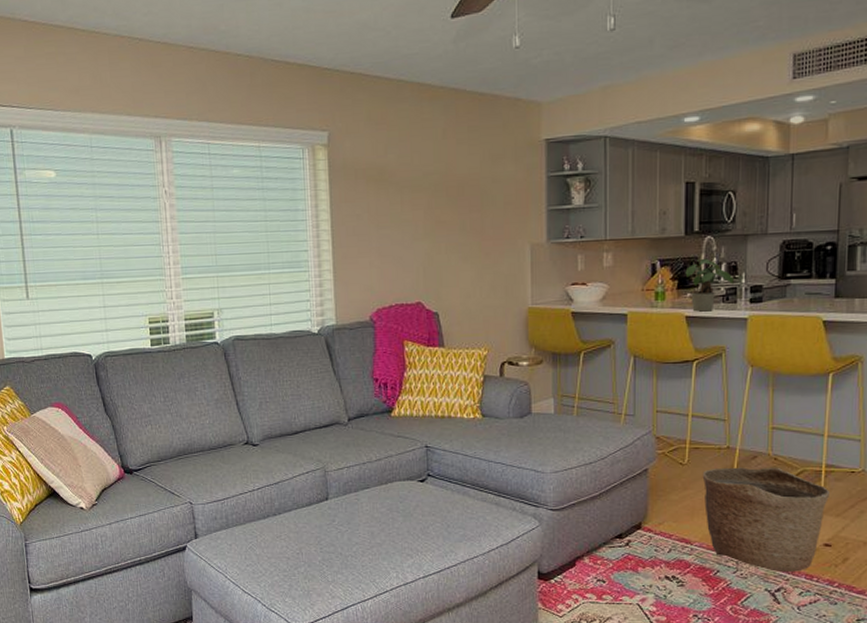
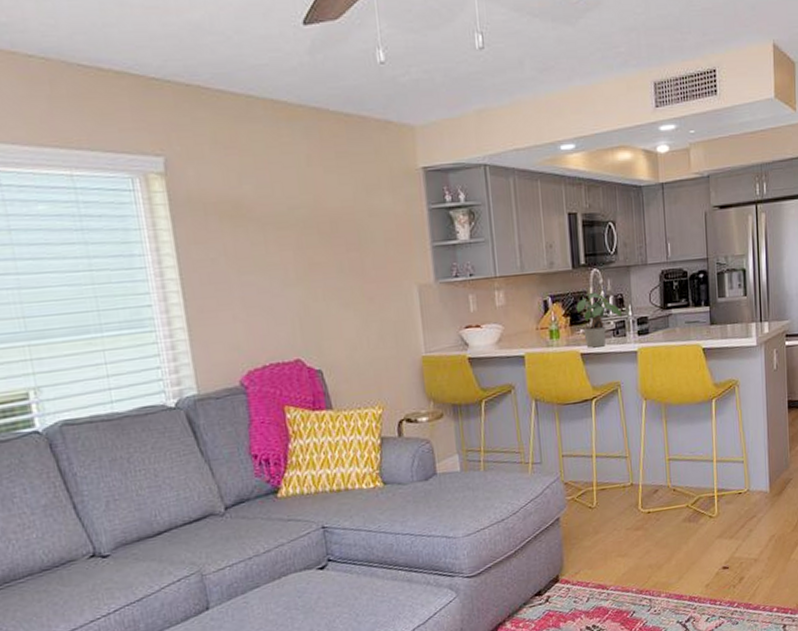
basket: present [702,467,831,572] -> none [611,497,724,603]

